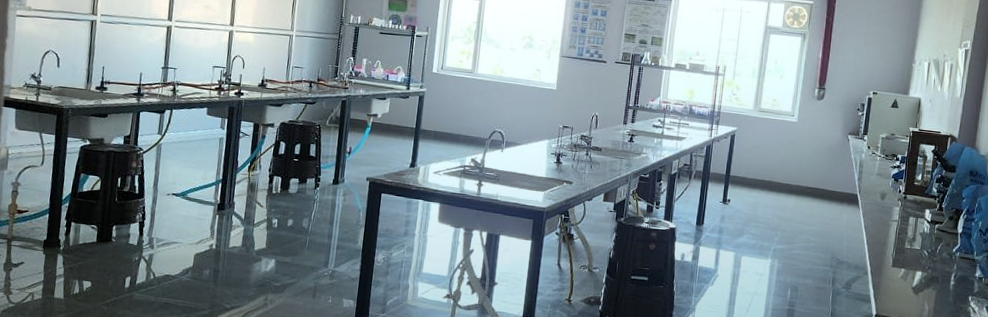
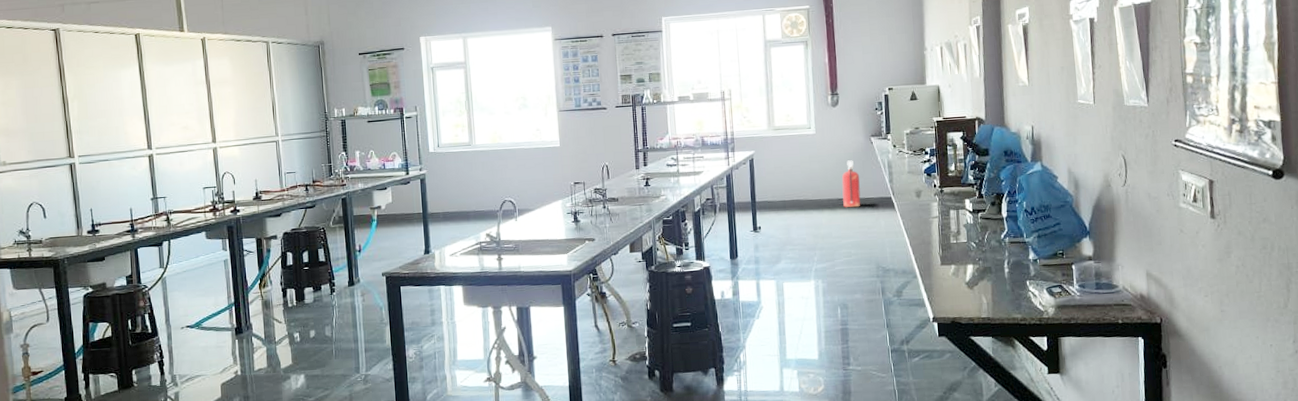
fire extinguisher: none [811,153,831,198] -> present [841,160,861,208]

